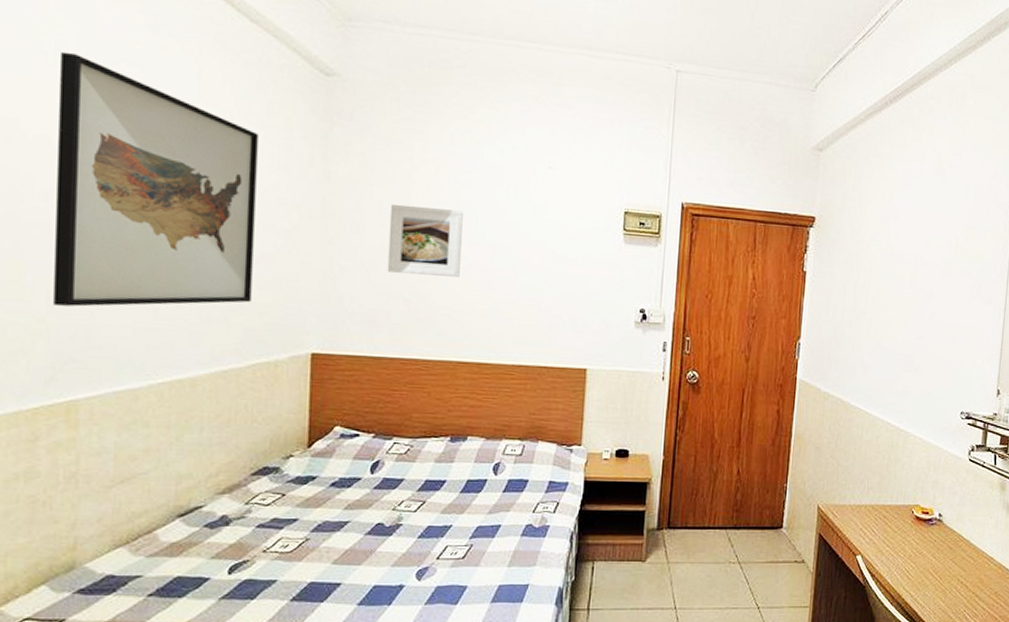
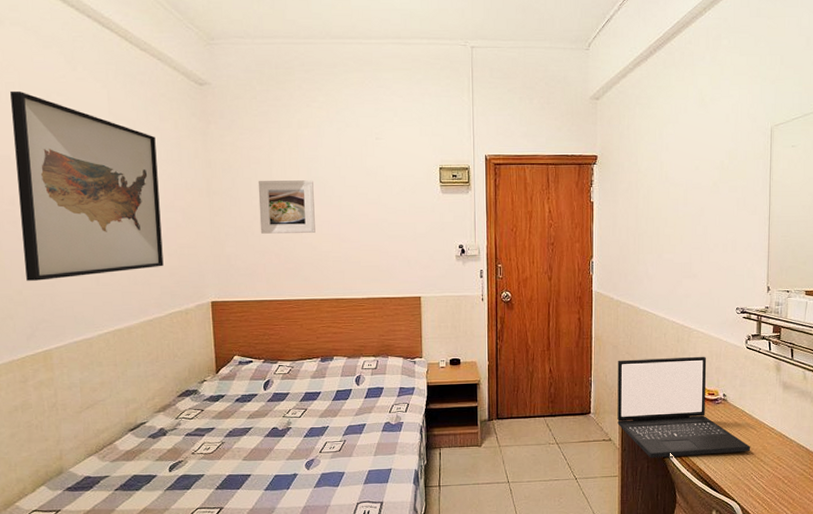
laptop: none [813,464,966,587] -> present [617,356,751,458]

